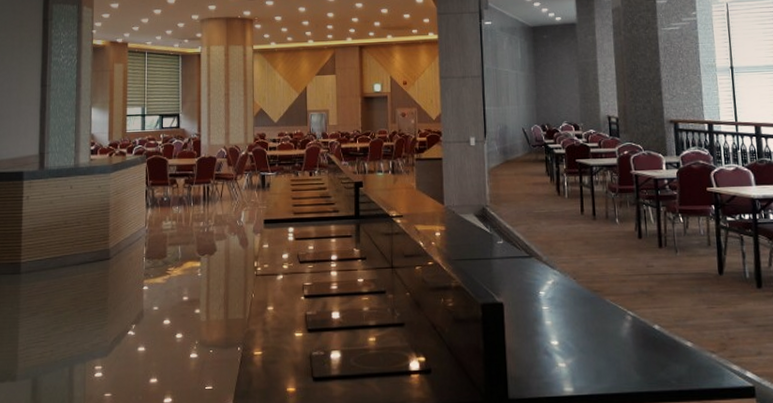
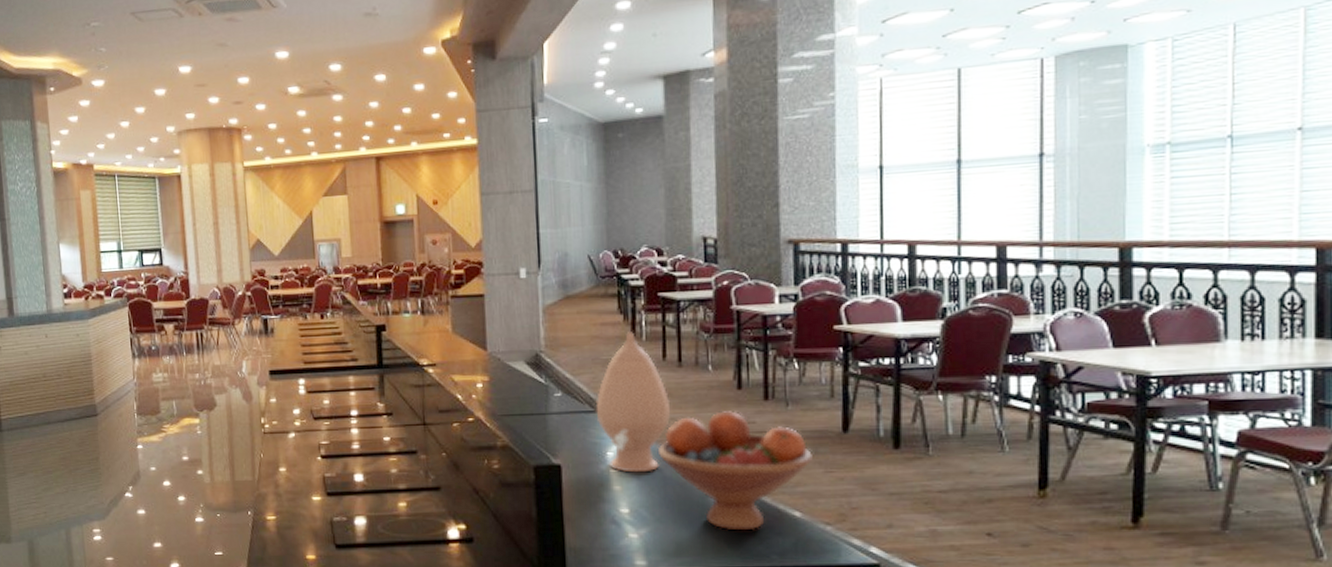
vase: none [530,190,589,309] -> present [595,332,671,473]
fruit bowl: none [579,256,698,359] -> present [657,411,813,531]

